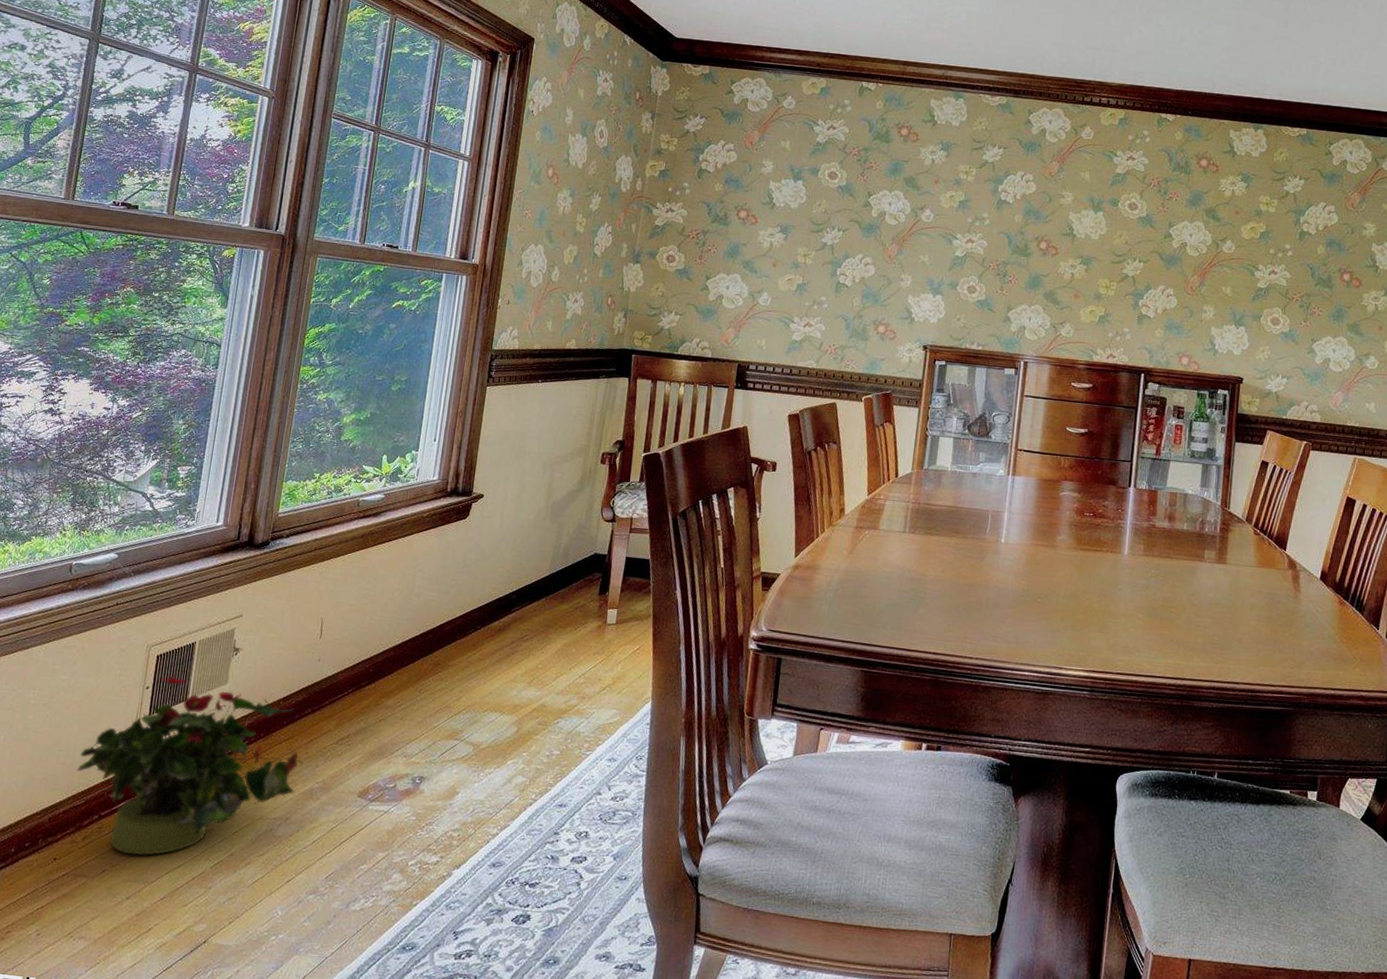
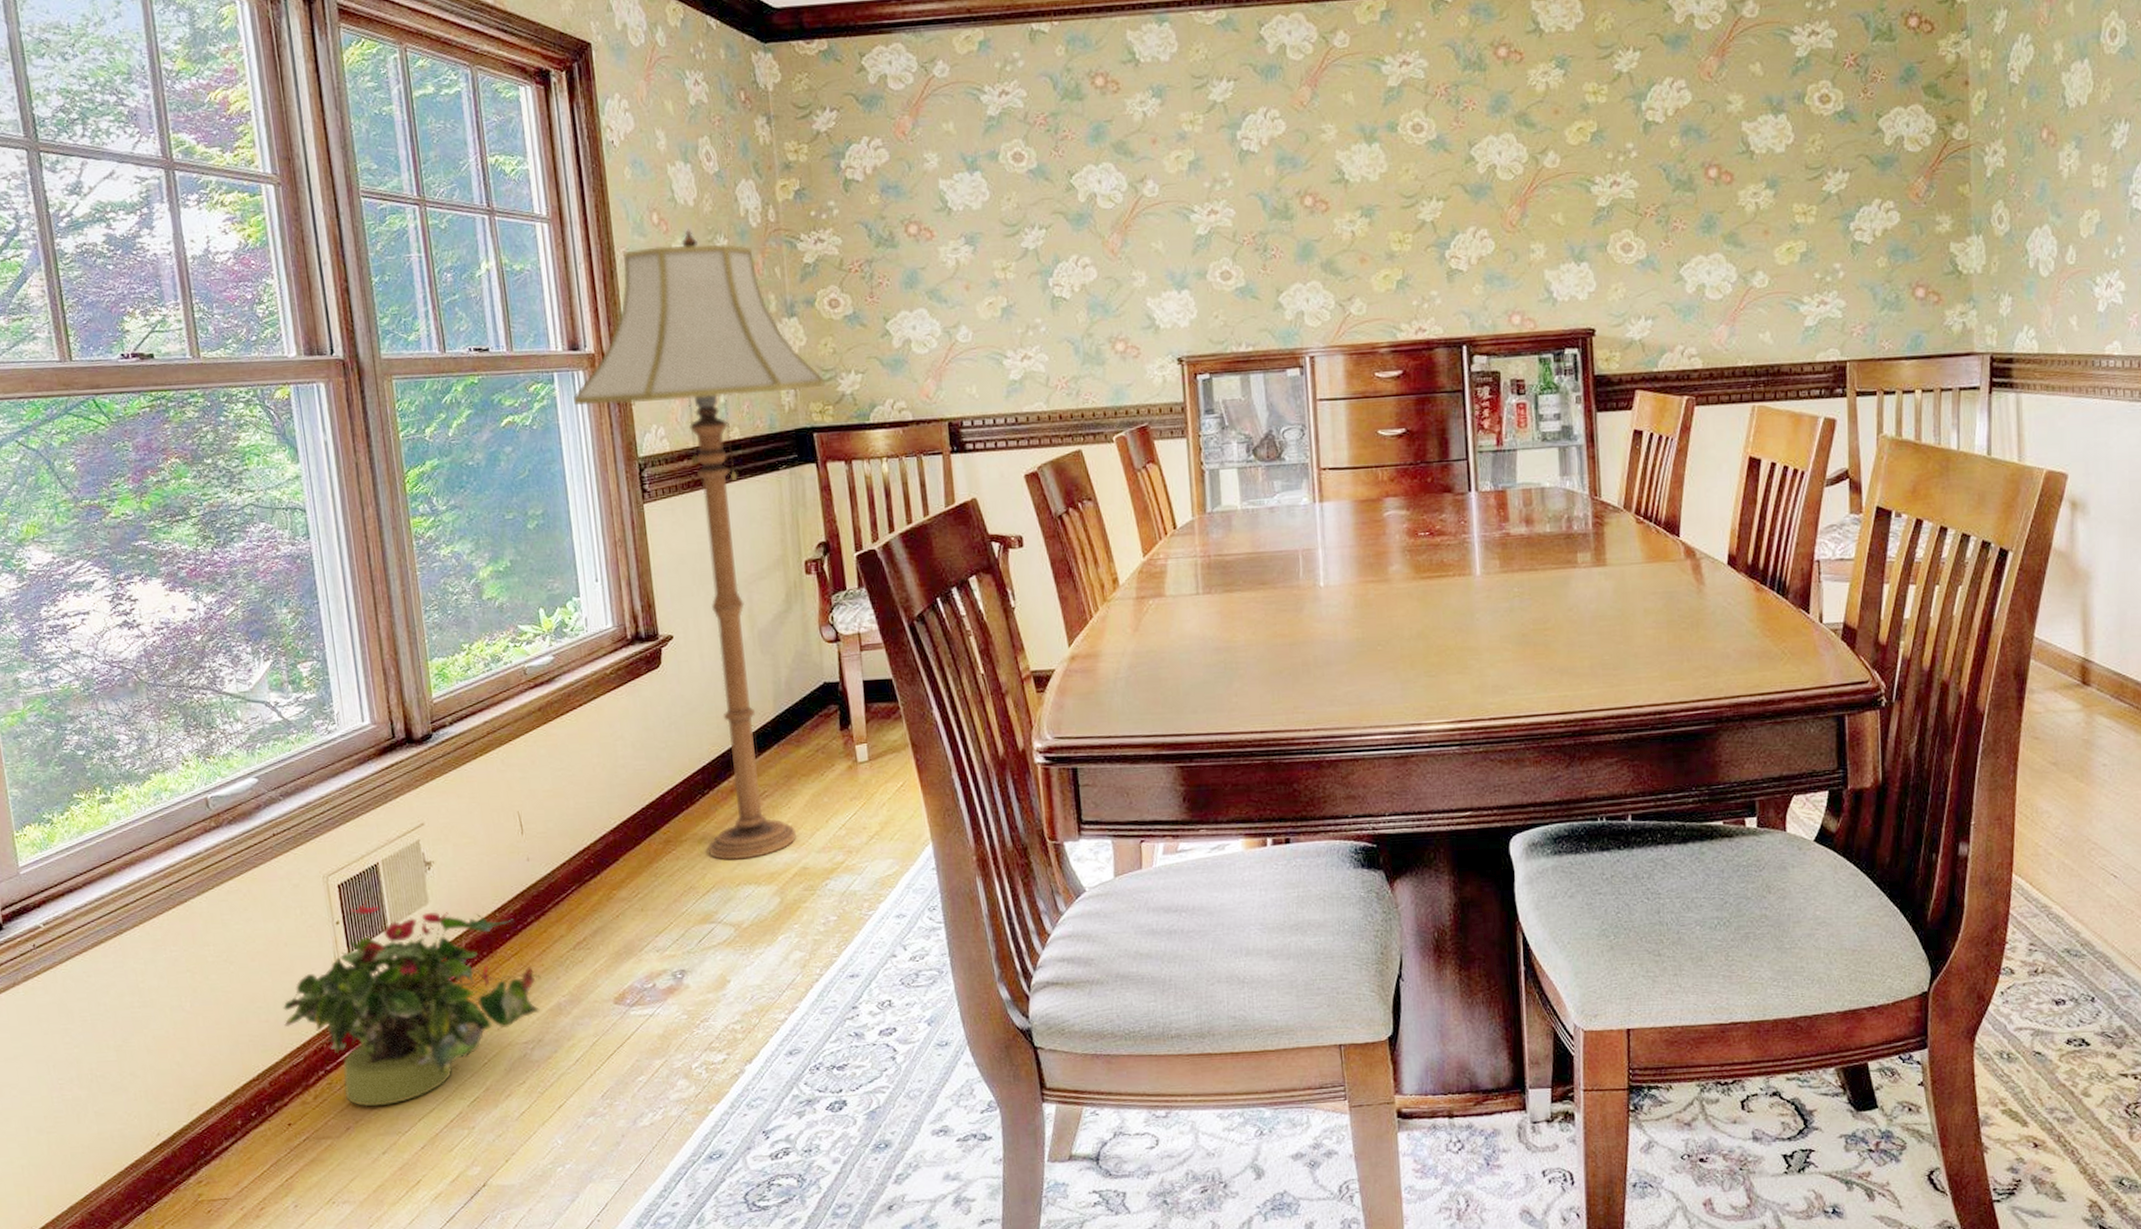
floor lamp: none [453,184,650,690] -> present [573,229,825,861]

